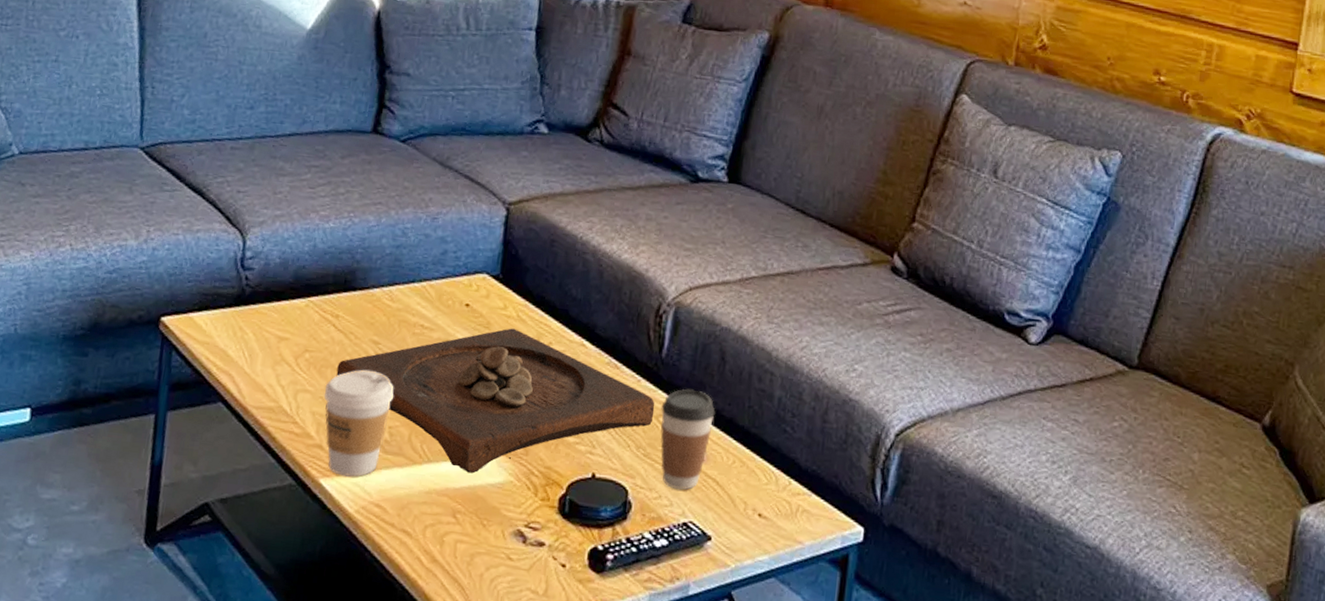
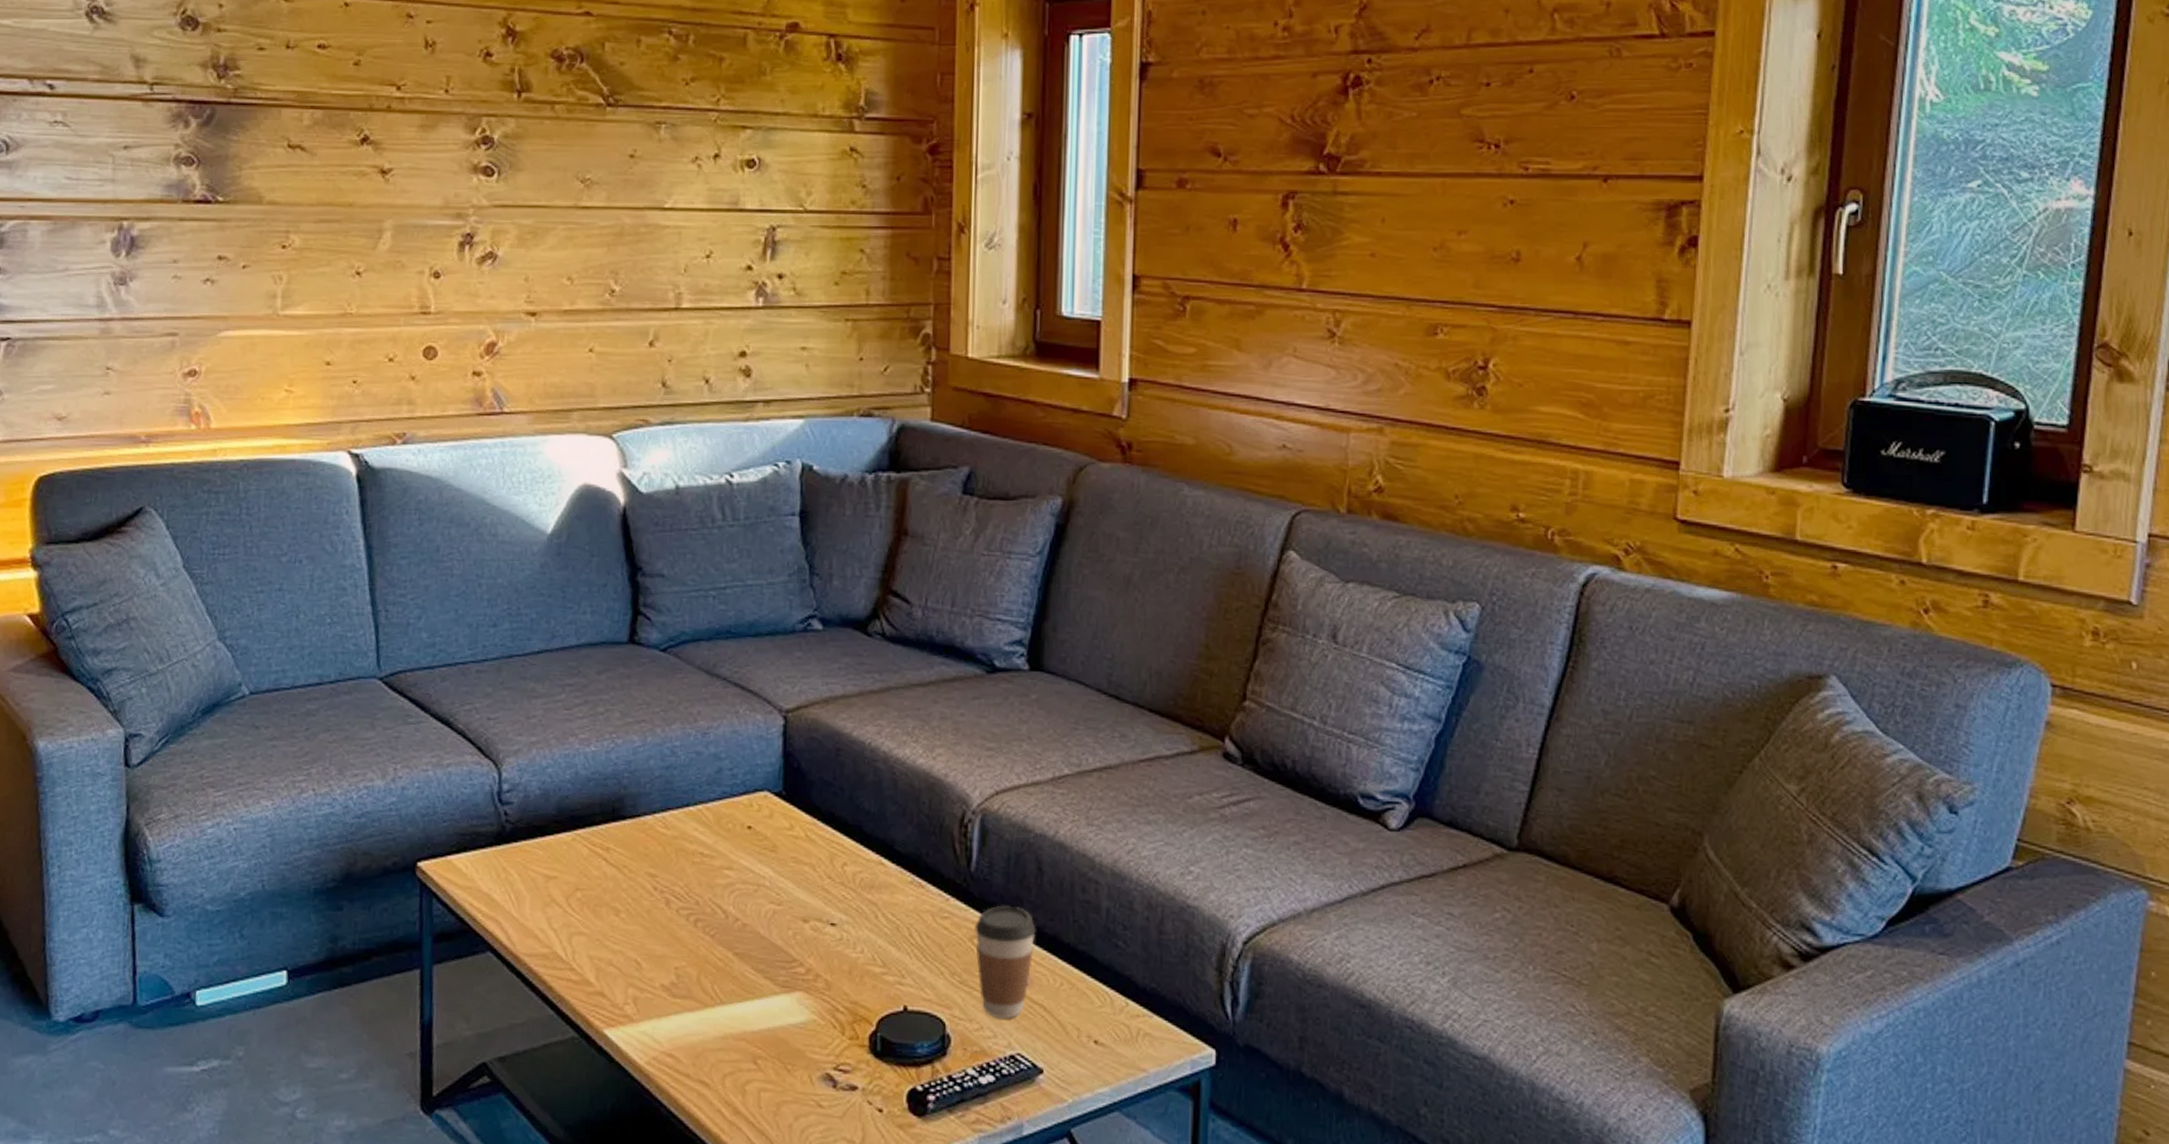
coffee cup: present [323,370,394,477] -> none [600,907,676,1025]
wooden tray: present [336,328,655,474] -> none [612,850,968,1014]

